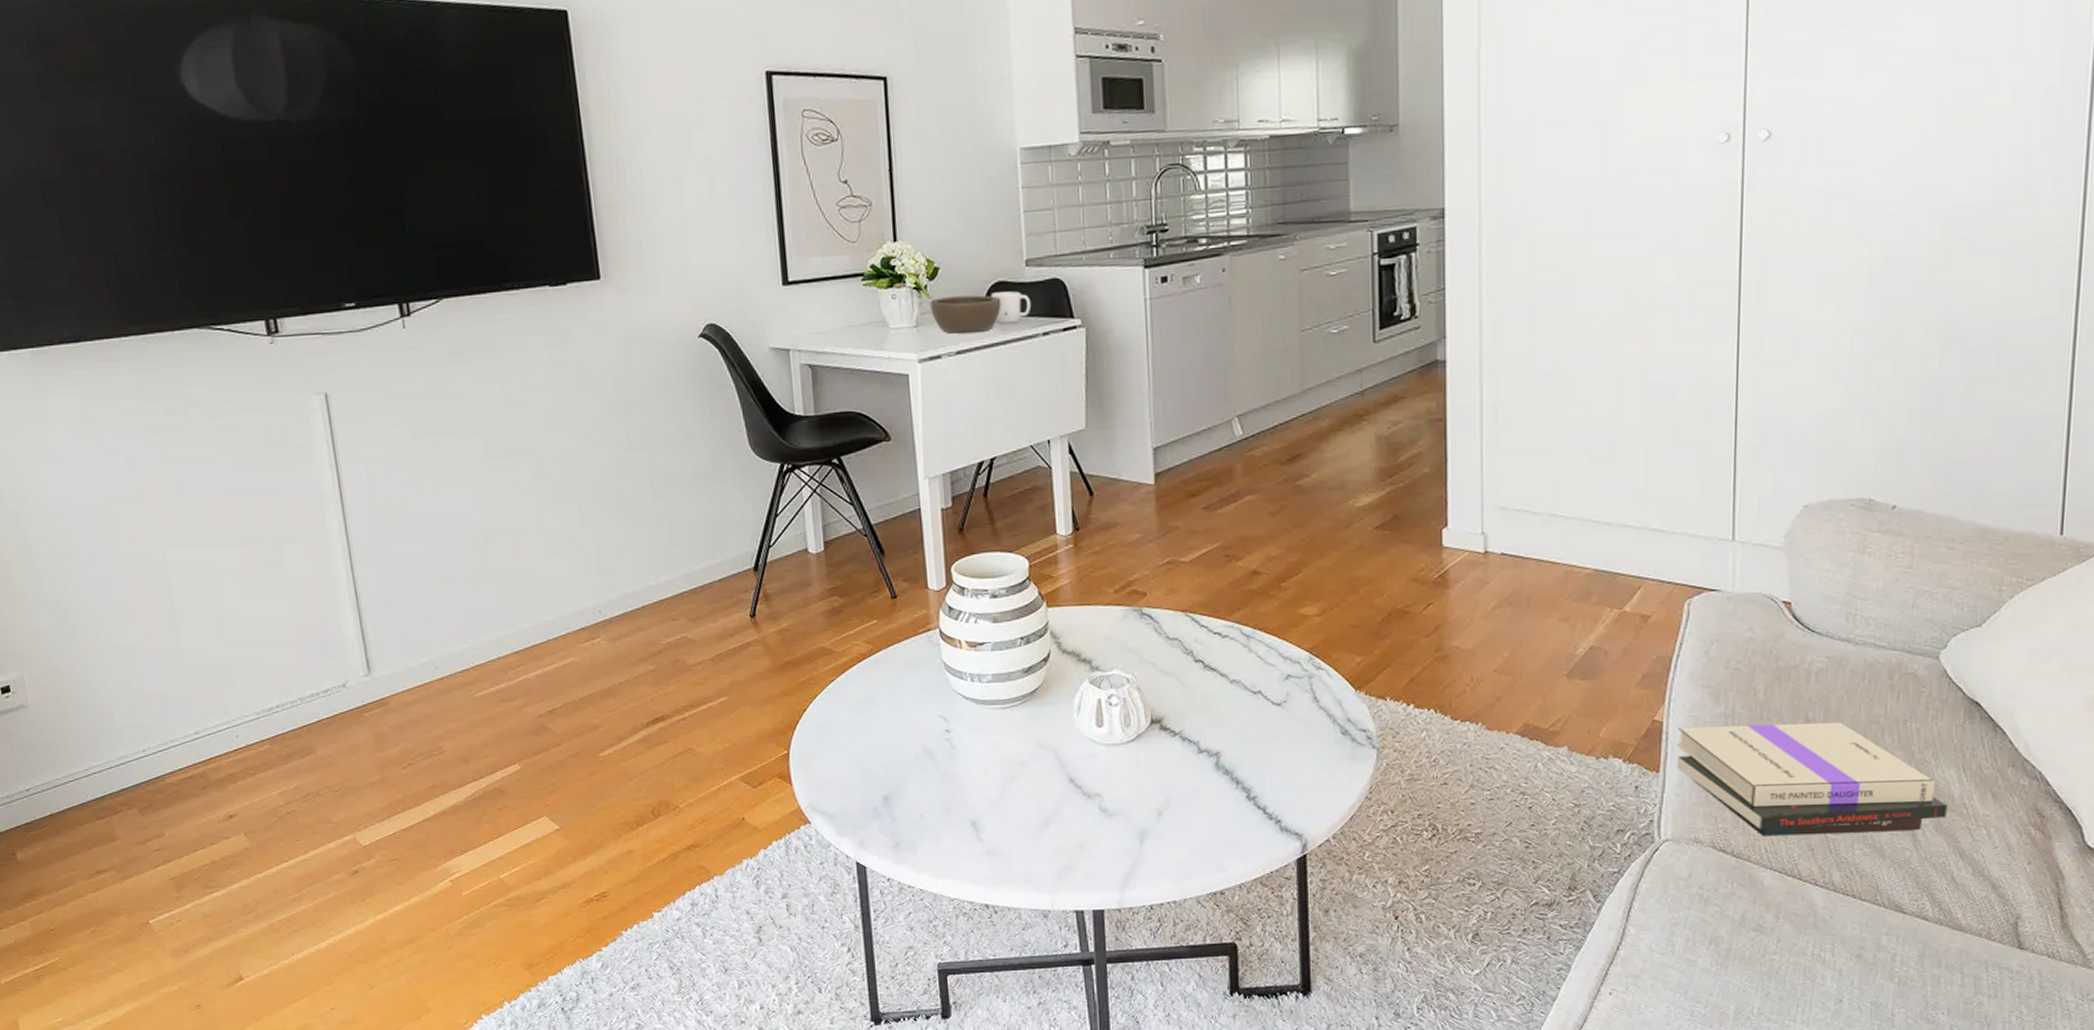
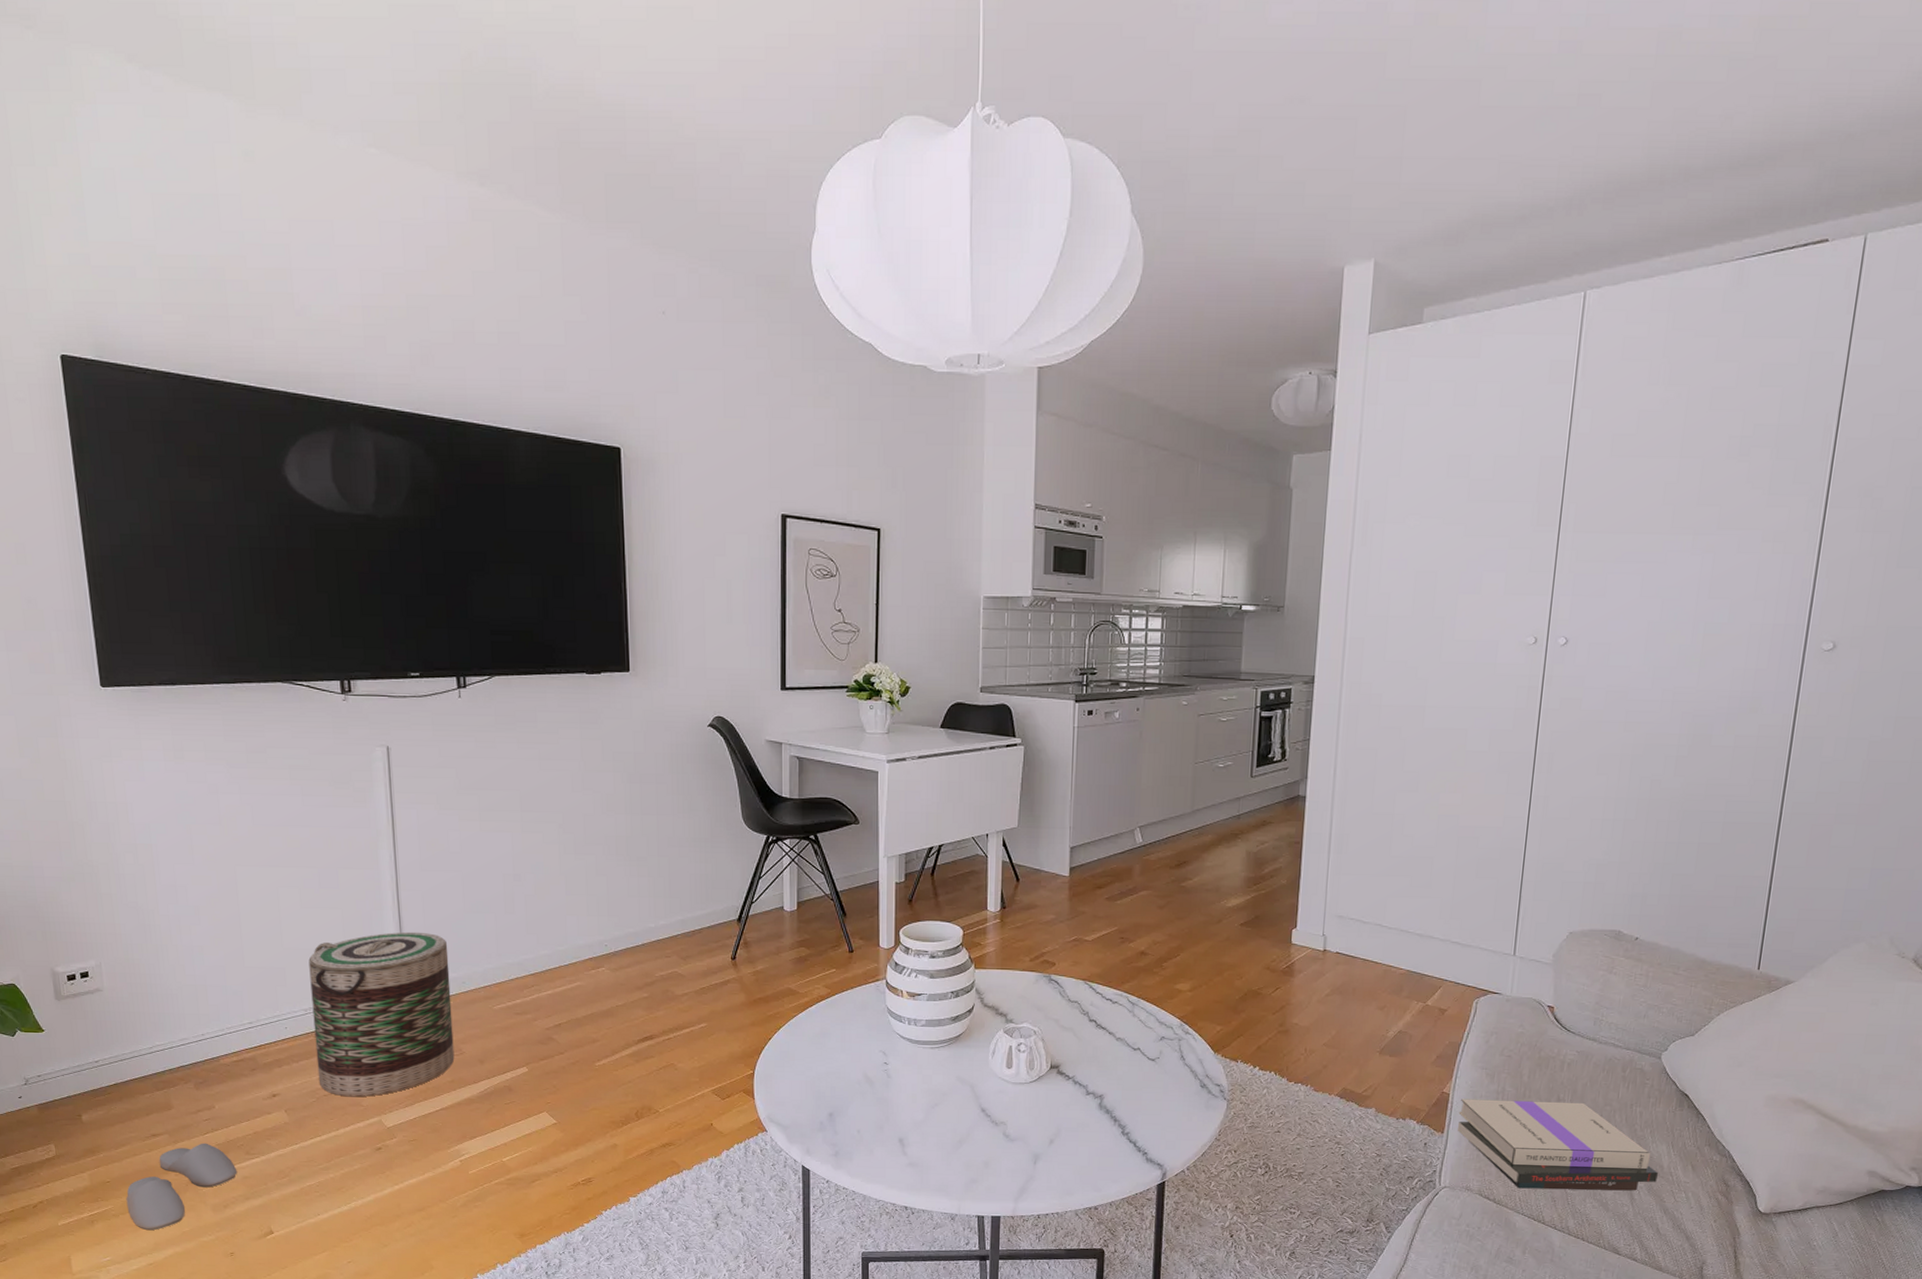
slippers: none [73,877,197,984] -> present [126,1143,238,1231]
basket: none [256,611,434,813] -> present [308,931,455,1097]
bowl: present [930,295,1002,334] -> none [900,711,958,742]
mug: present [991,291,1032,325] -> none [950,711,983,738]

